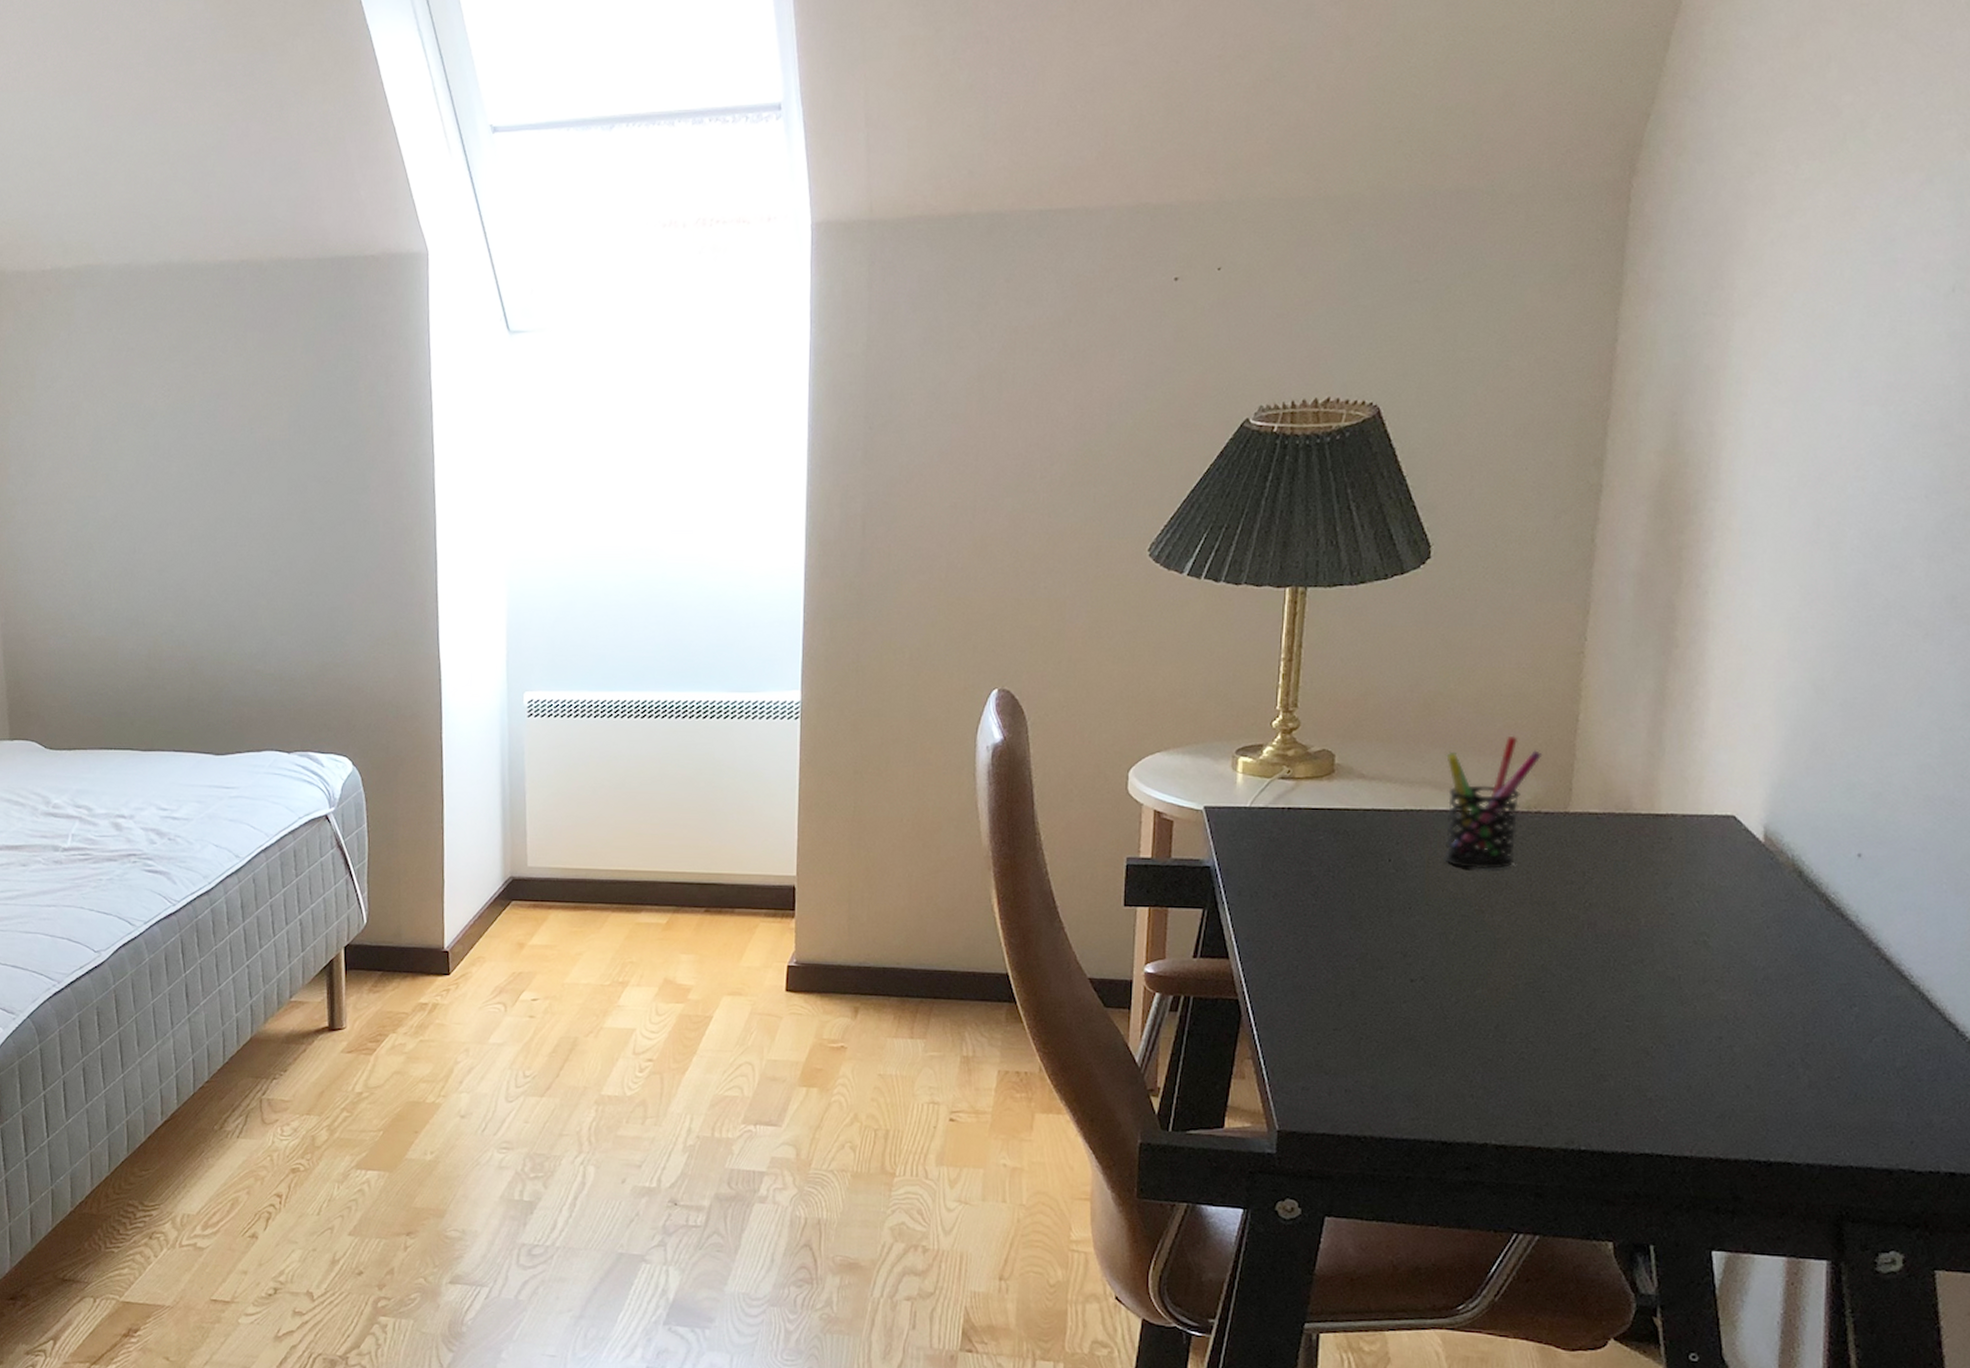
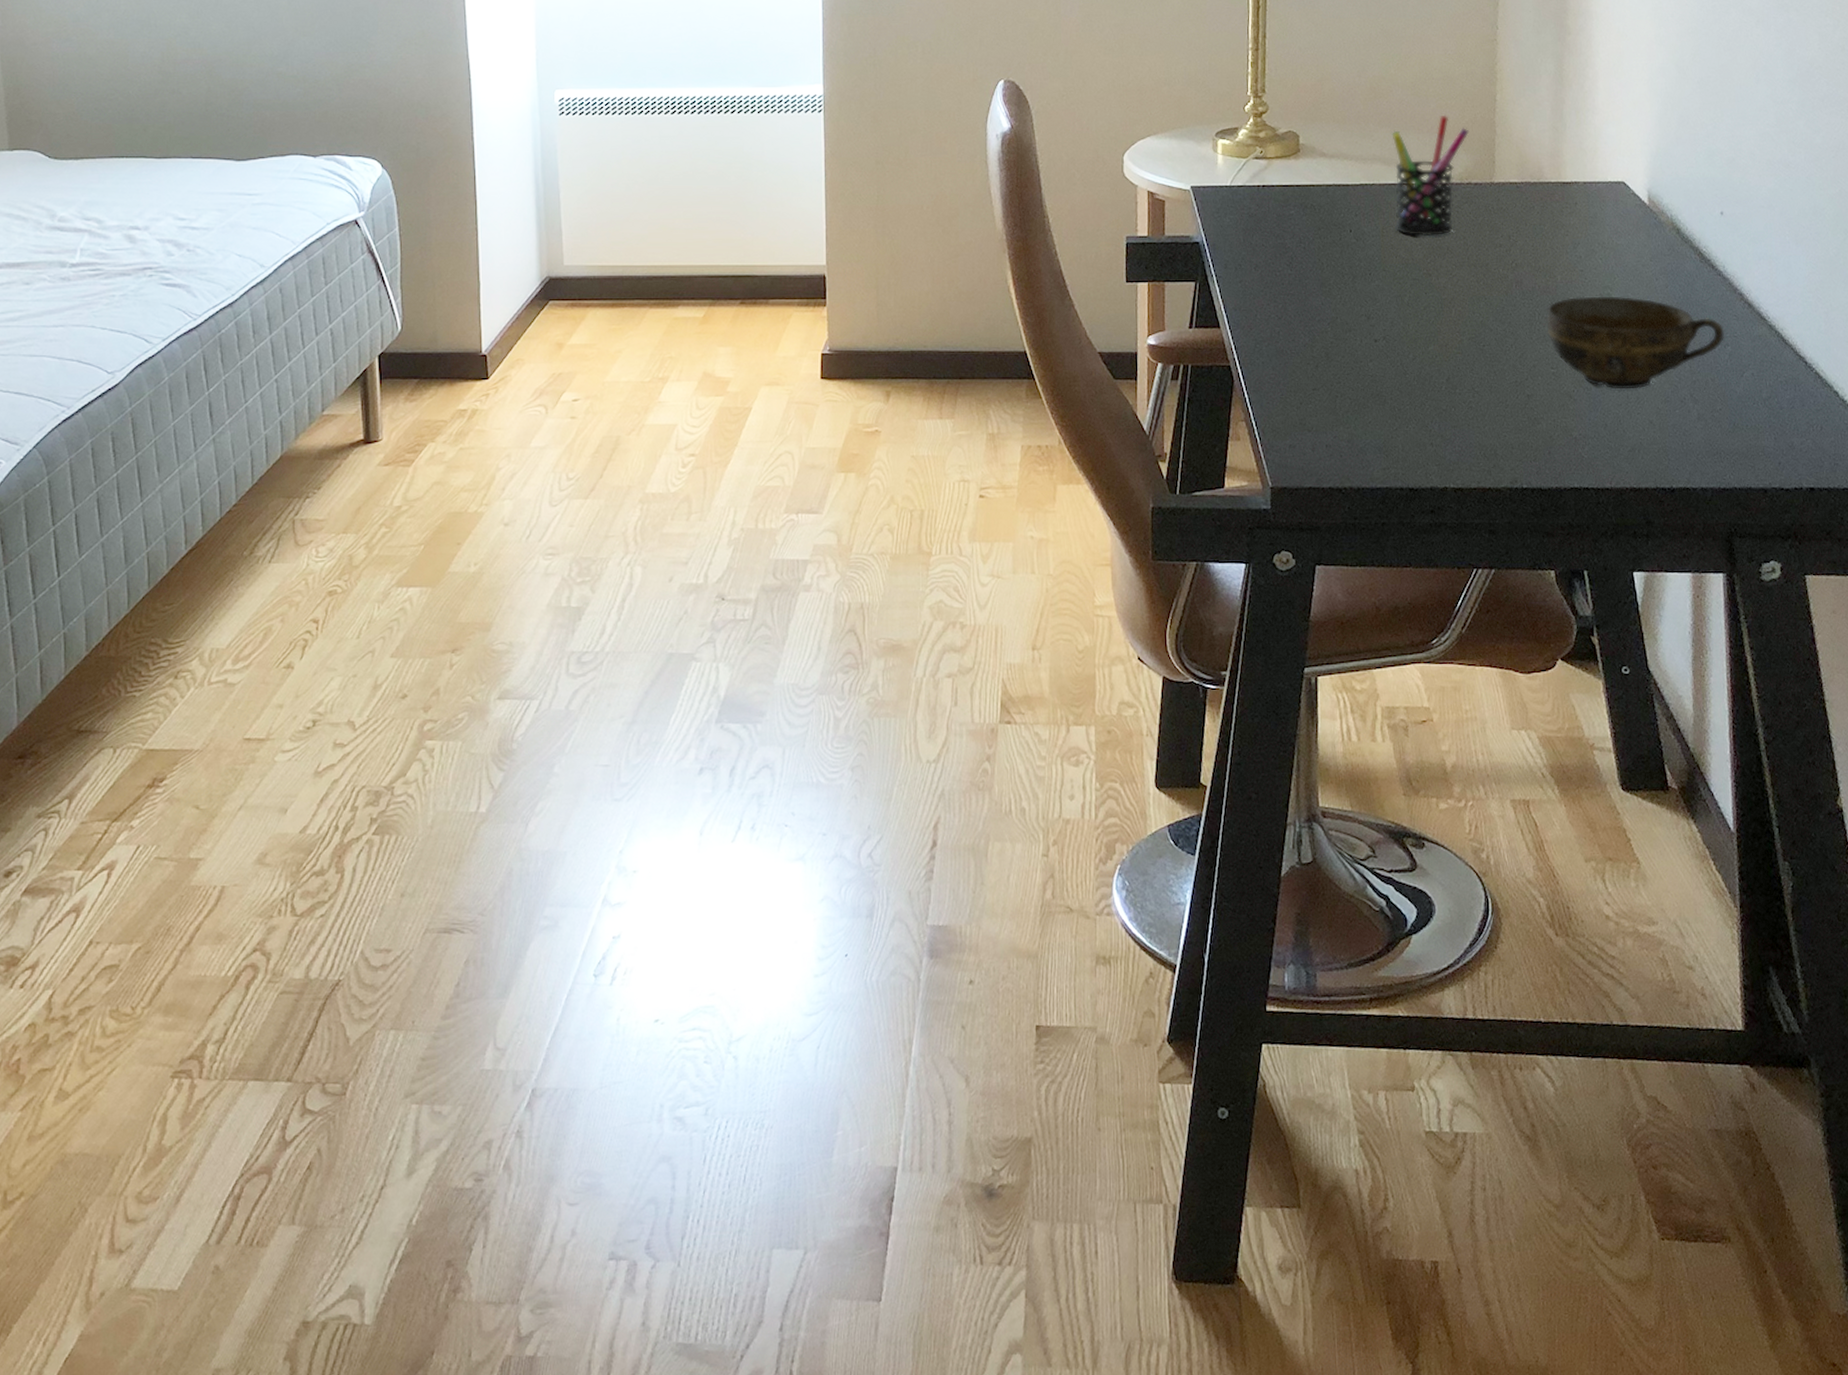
cup: none [1623,942,1852,1050] -> present [1546,296,1725,390]

